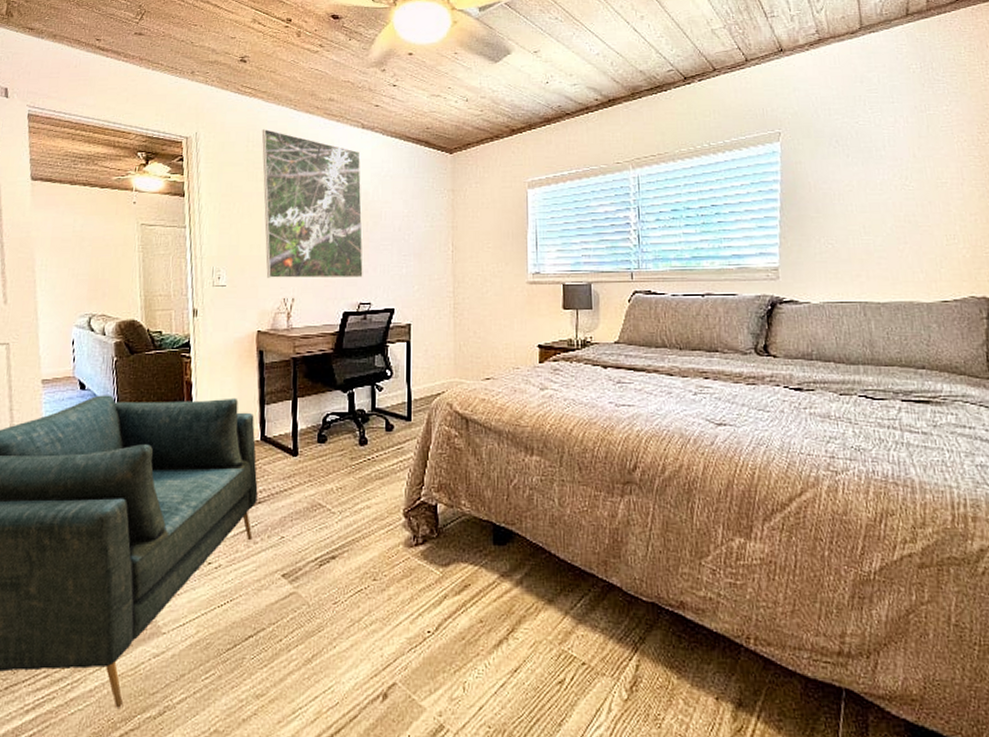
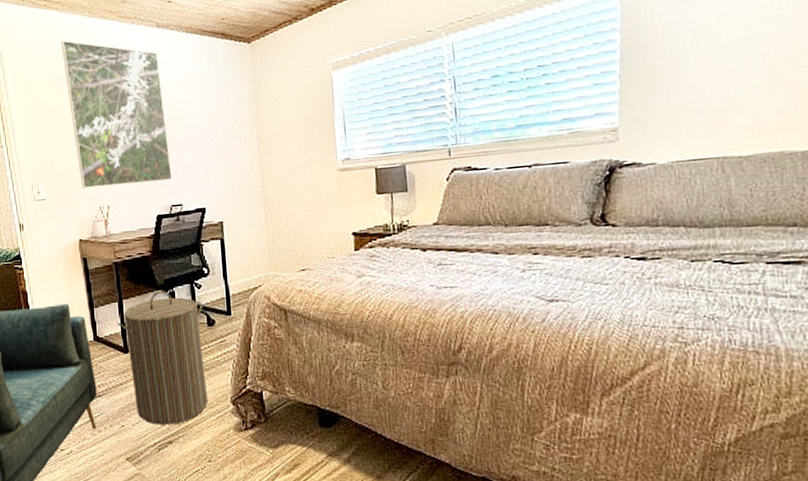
laundry hamper: none [288,390,383,537] -> present [117,290,209,425]

